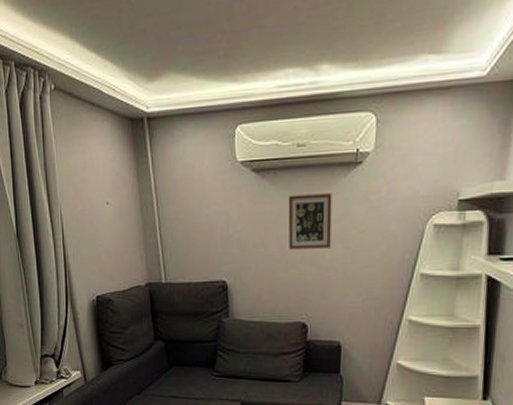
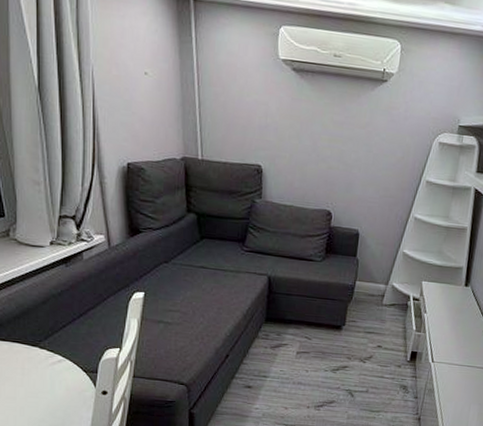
picture frame: present [288,193,332,249] -> none [320,98,361,149]

